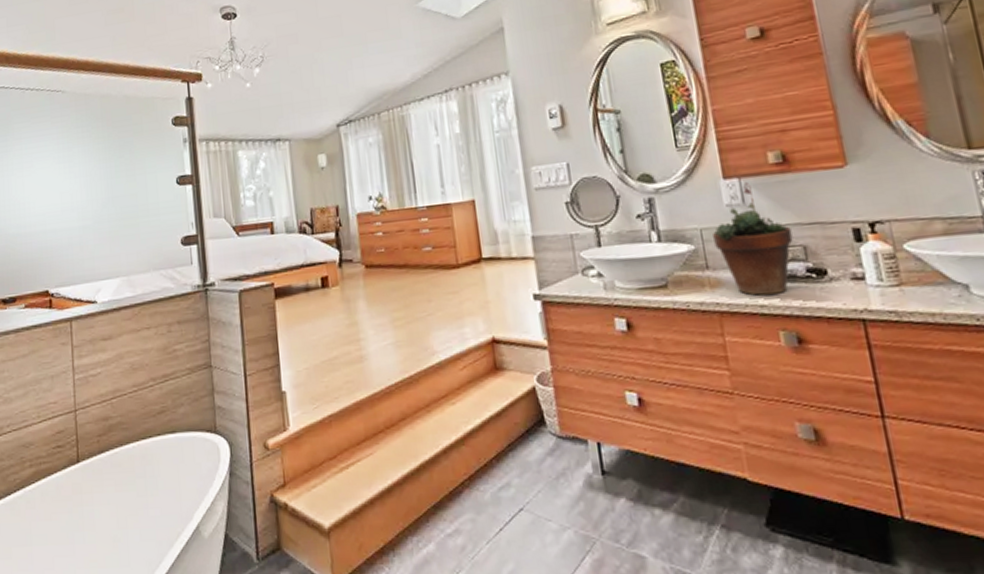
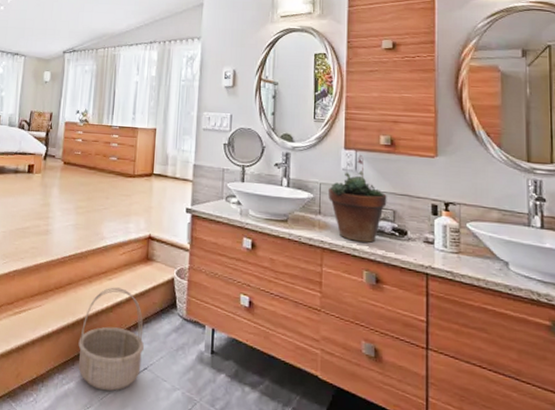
basket: none [428,412,516,548] -> present [78,287,144,391]

